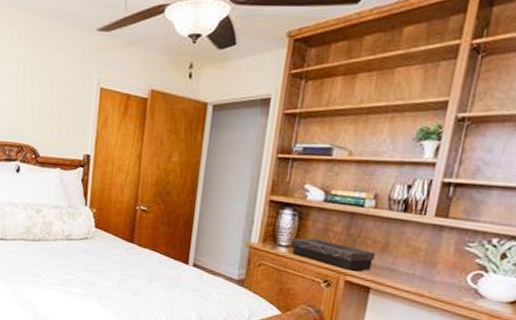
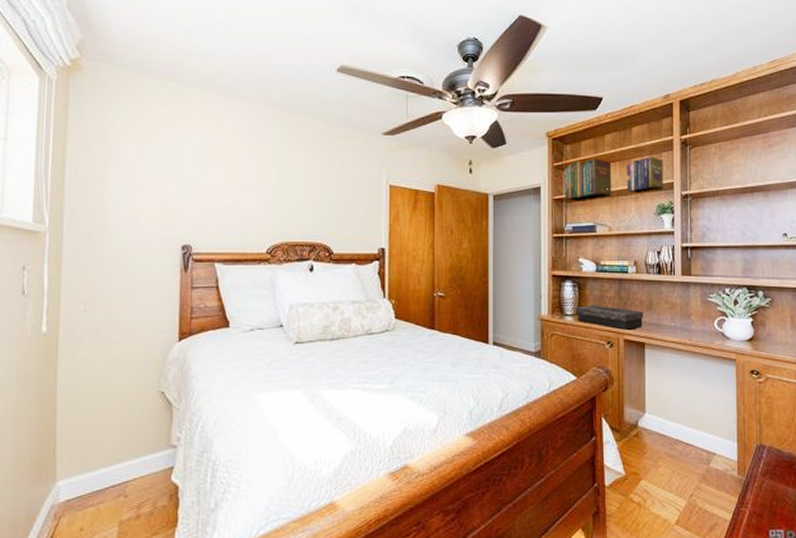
books: none [298,66,367,118] -> present [564,159,612,201]
books: none [382,66,440,113] -> present [627,157,664,194]

